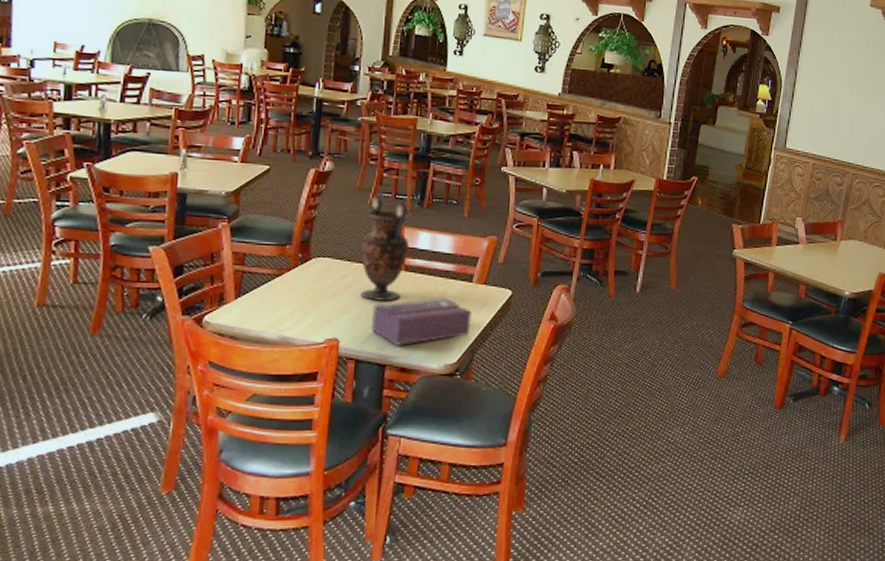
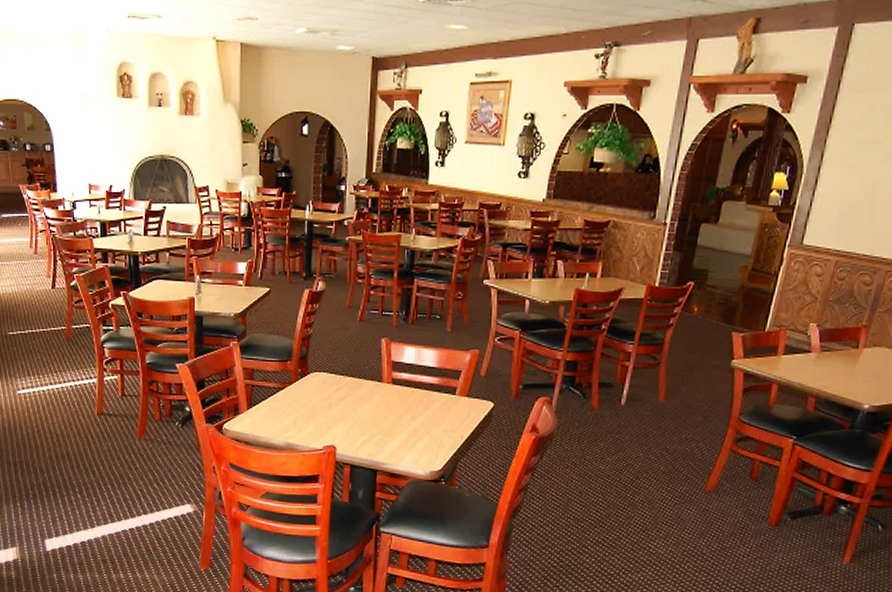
vase: present [360,195,409,301] -> none [352,312,395,412]
tissue box: present [372,297,471,346] -> none [364,408,455,453]

